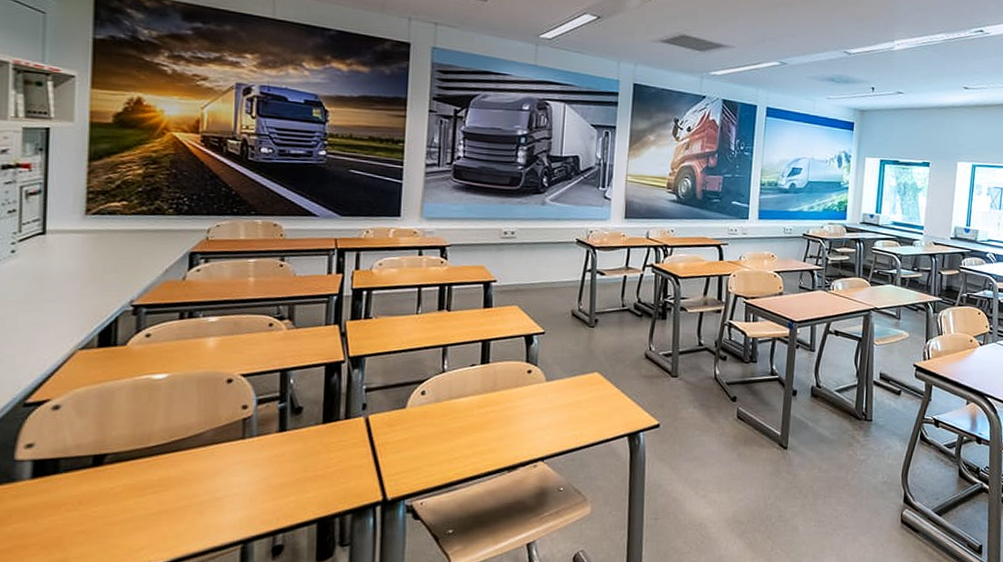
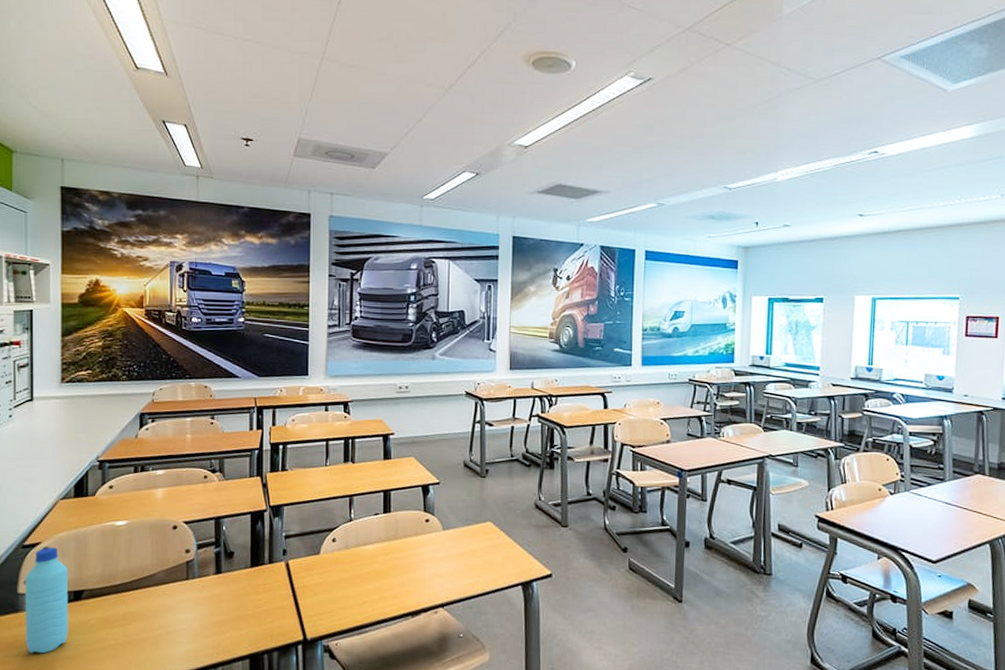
water bottle: none [23,405,87,529] -> present [24,547,69,654]

